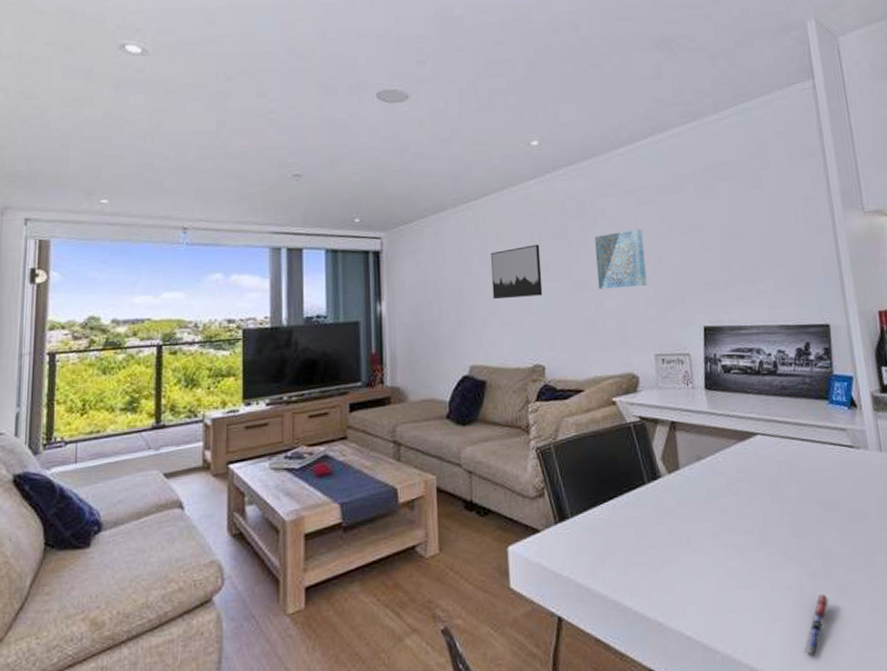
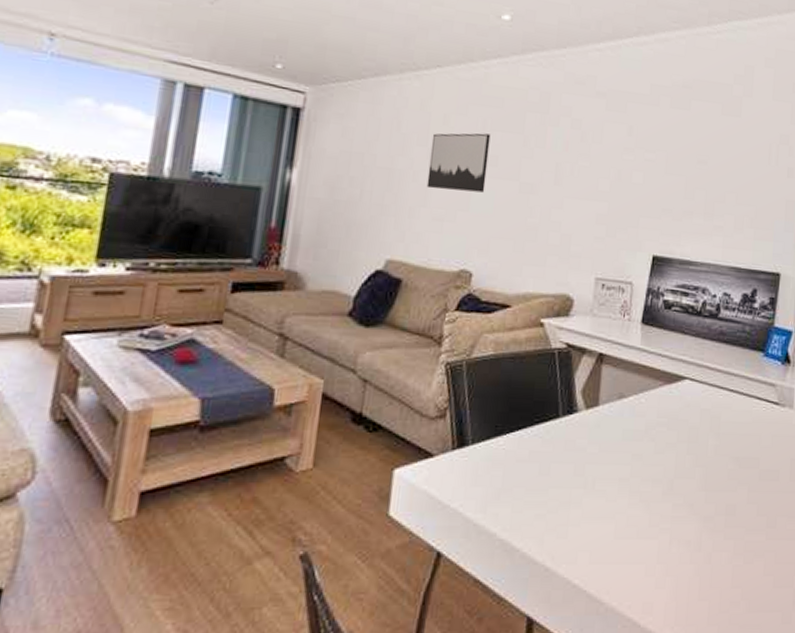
wall art: present [594,228,647,289] -> none [548,136,607,202]
pen: present [804,594,830,657] -> none [690,552,726,615]

